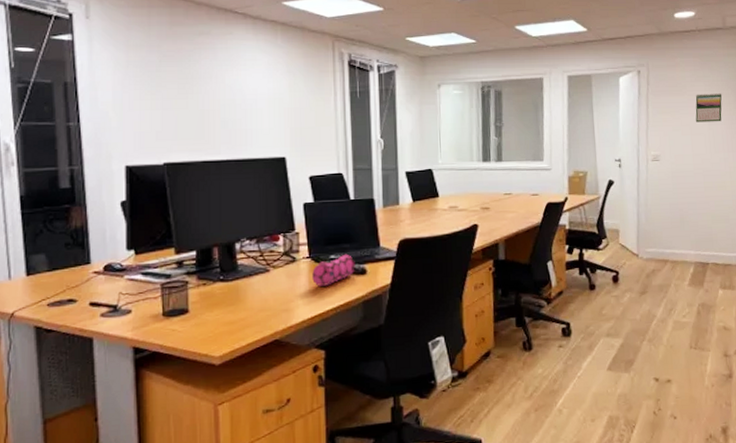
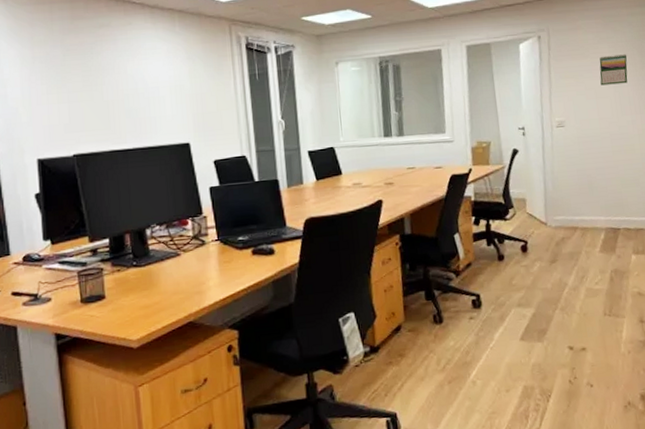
pencil case: present [312,254,355,286] -> none [221,235,263,268]

